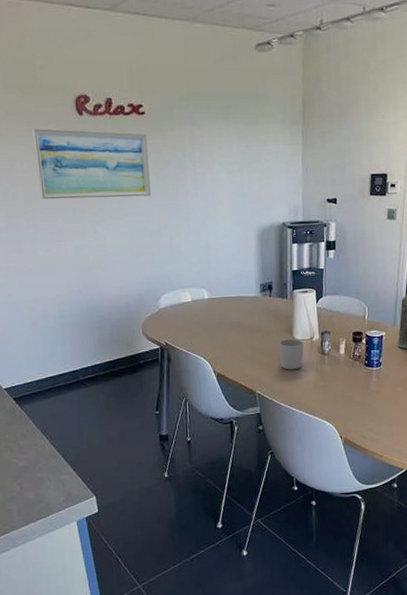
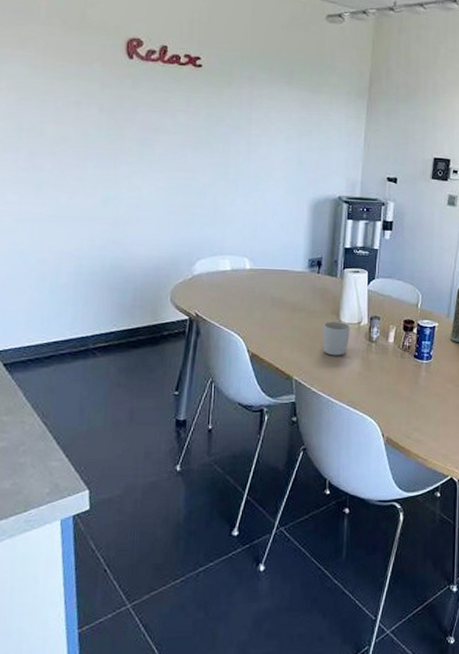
wall art: present [31,128,151,199] -> none [72,66,202,152]

